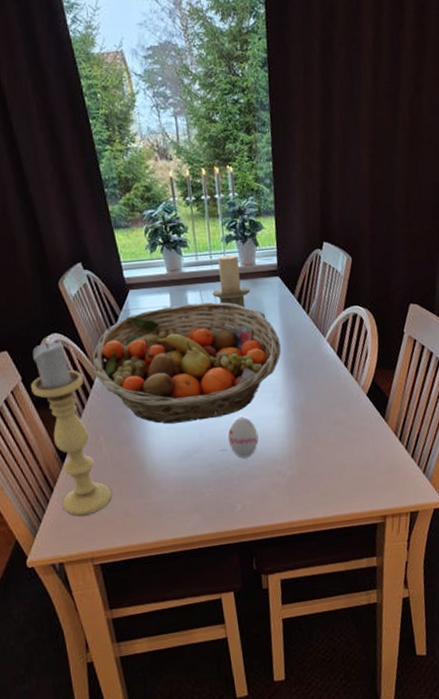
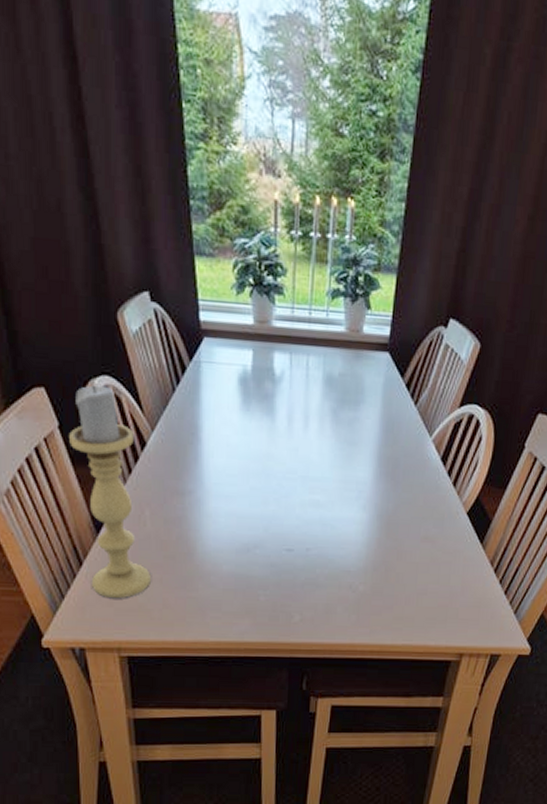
fruit basket: present [92,302,281,424] -> none [147,366,377,511]
candle holder: present [212,254,266,327] -> none [304,313,365,407]
decorative egg: present [228,416,259,459] -> none [296,514,333,563]

